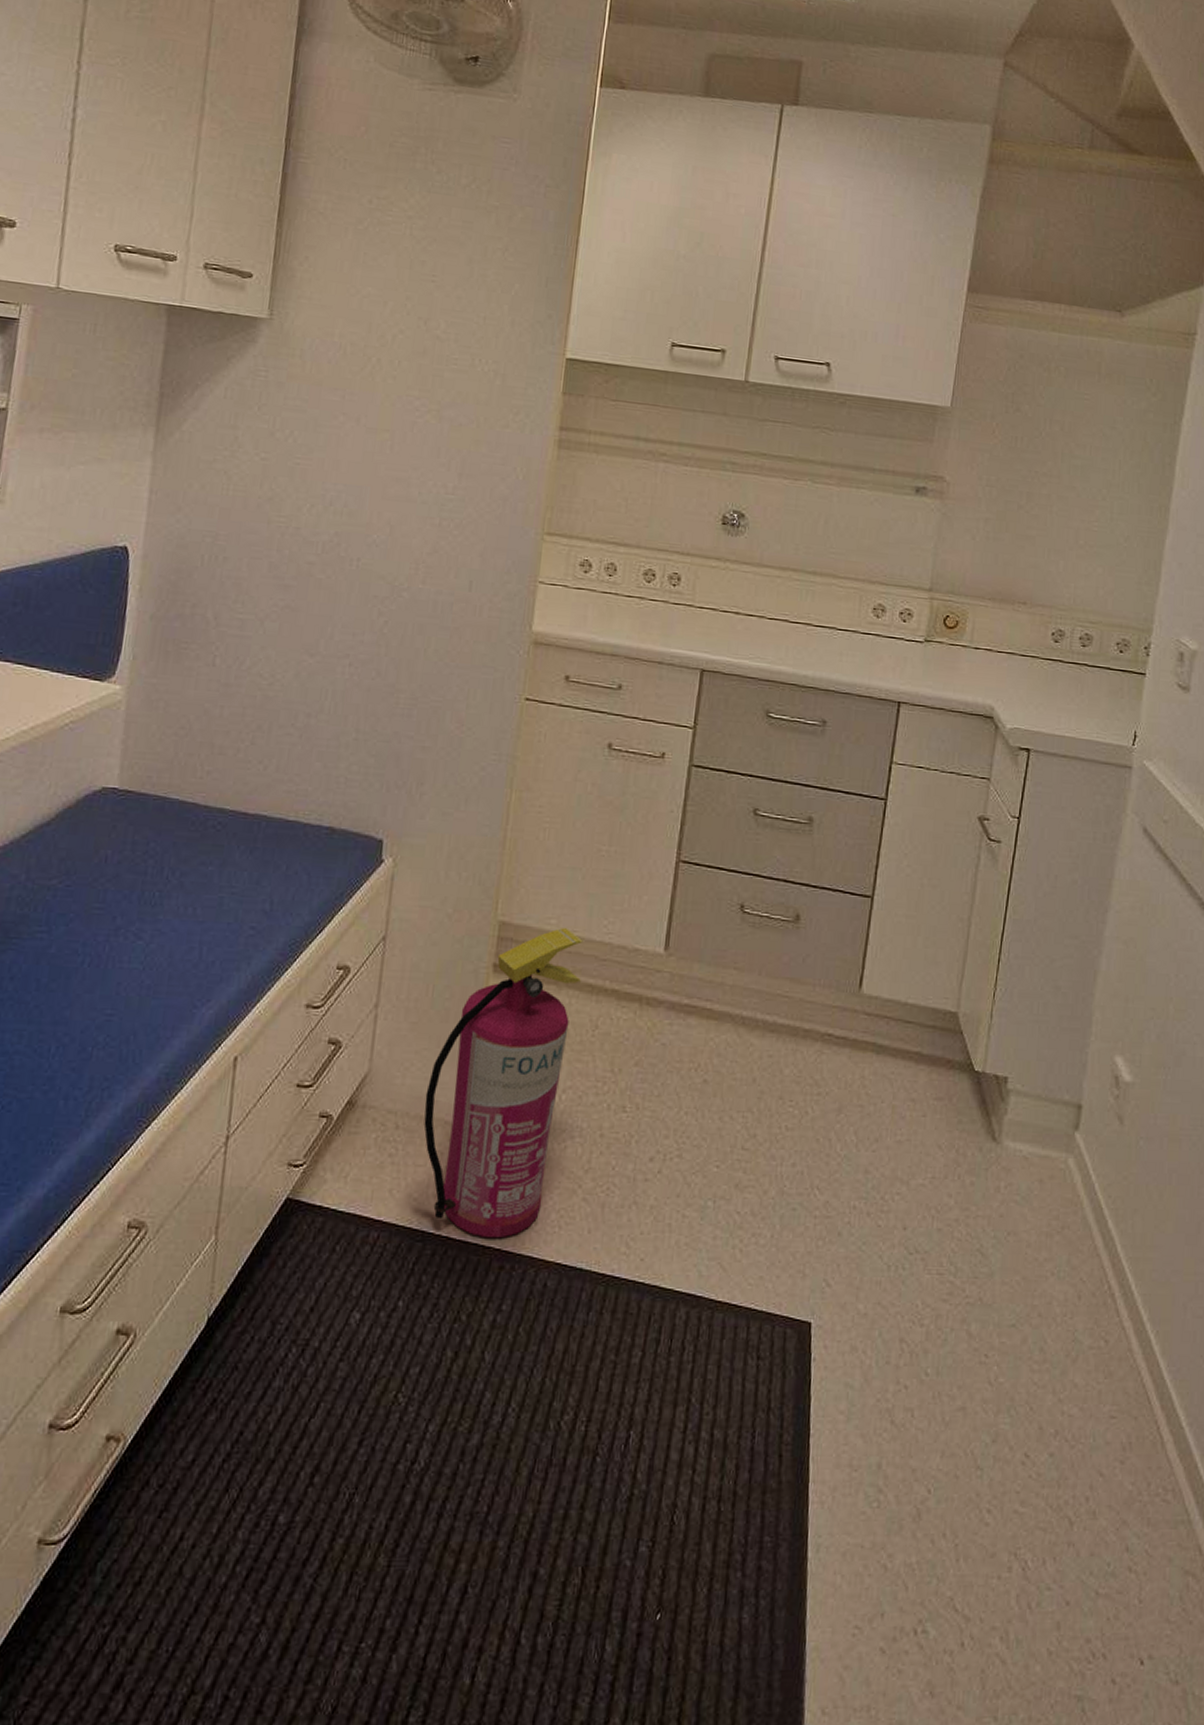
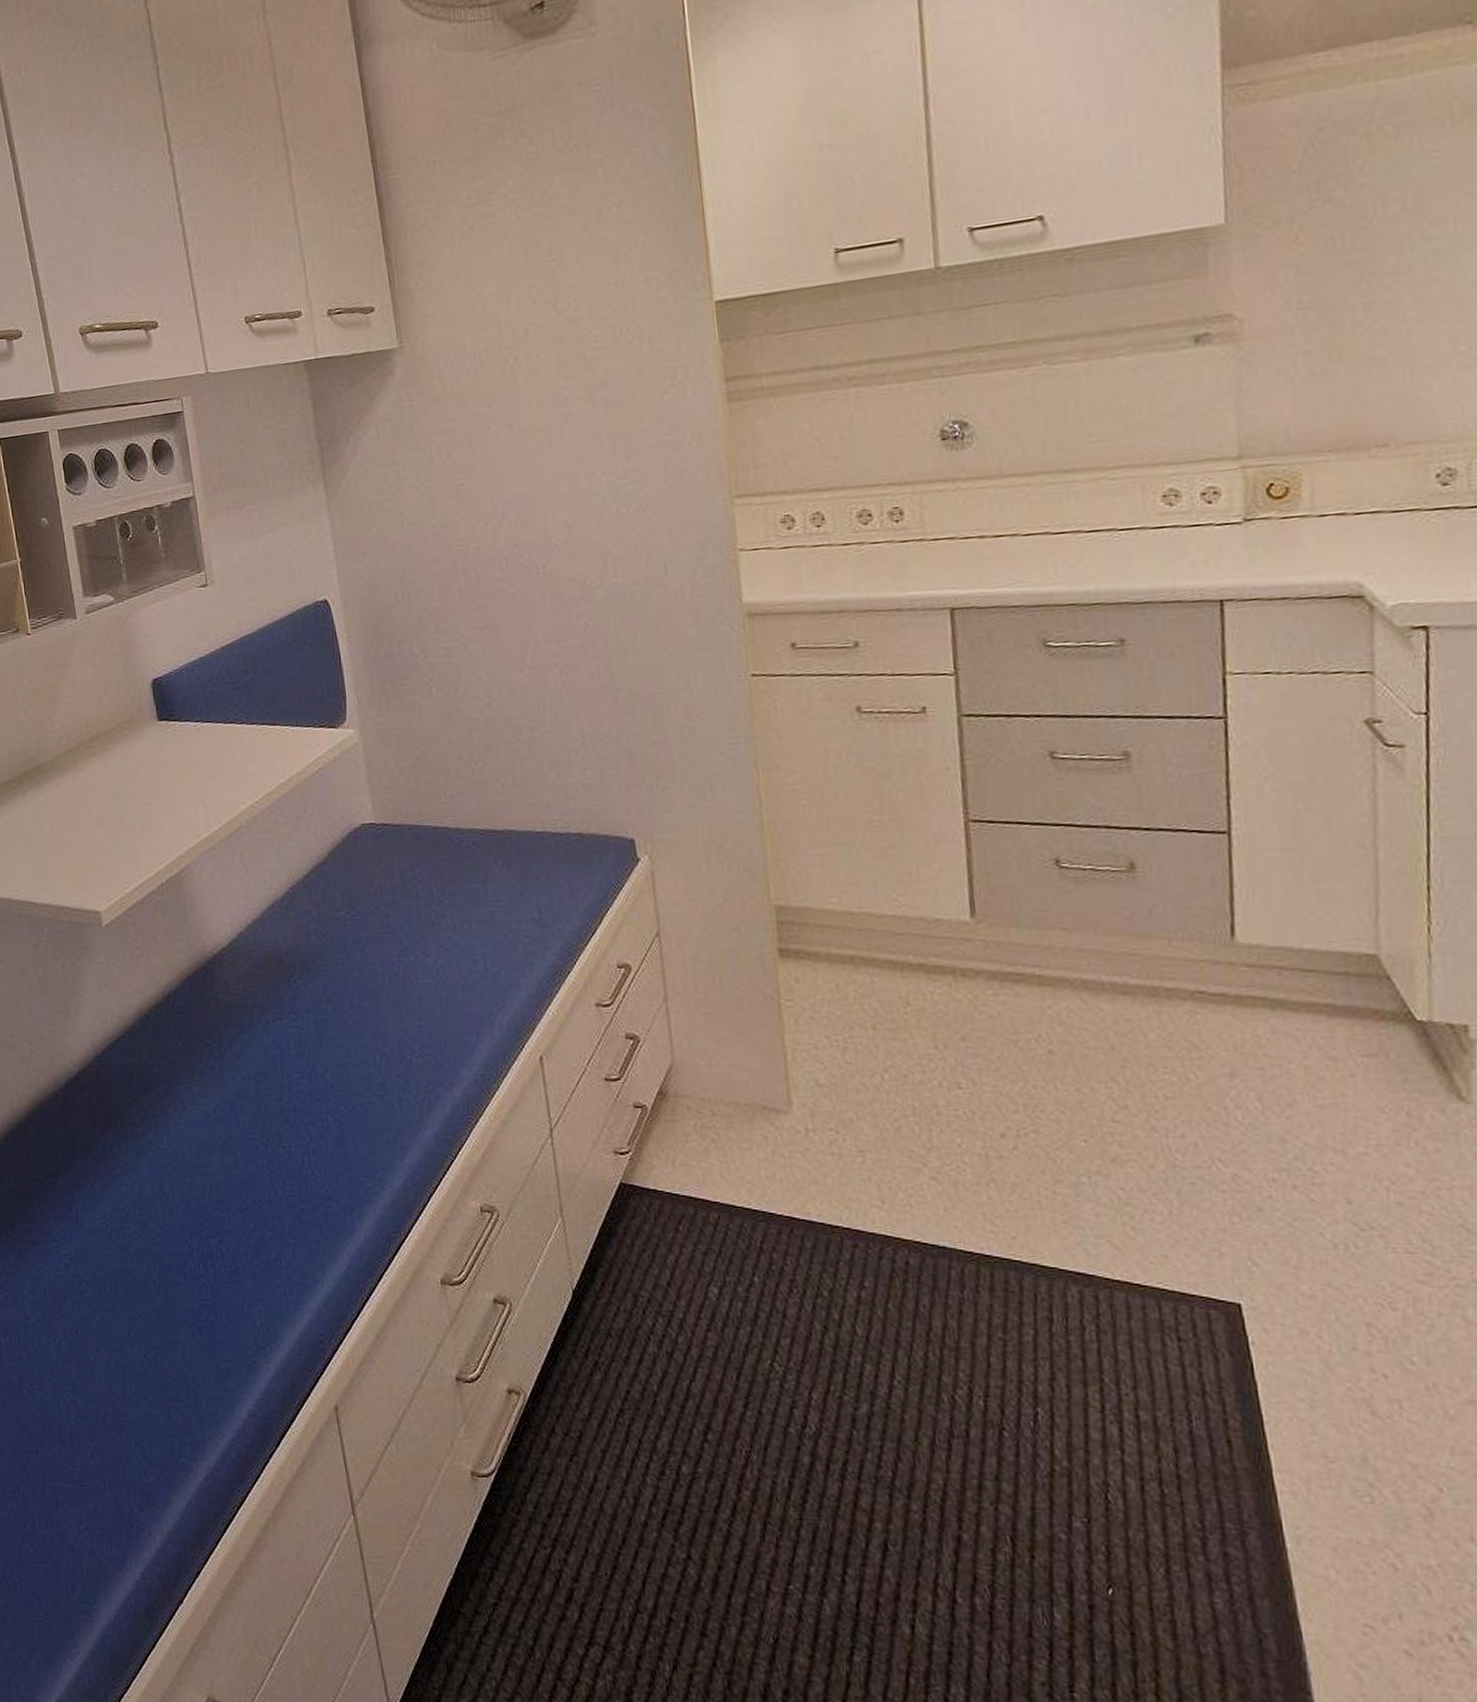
fire extinguisher: present [423,928,583,1239] -> none [735,905,886,1218]

